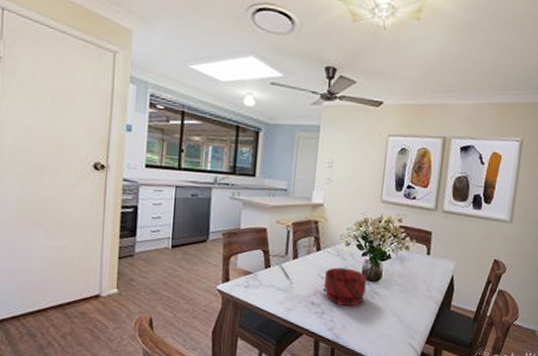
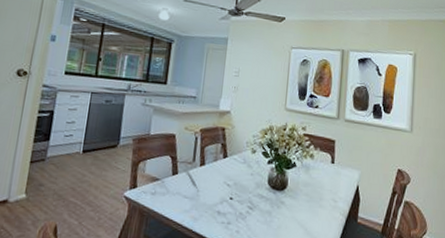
bowl: present [323,267,367,307] -> none [230,175,273,217]

